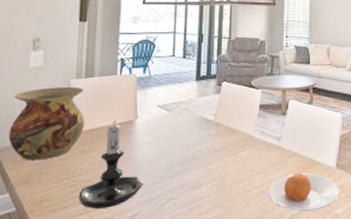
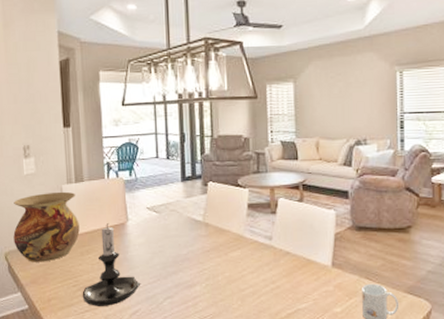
plate: present [268,173,340,211] -> none [262,272,337,310]

